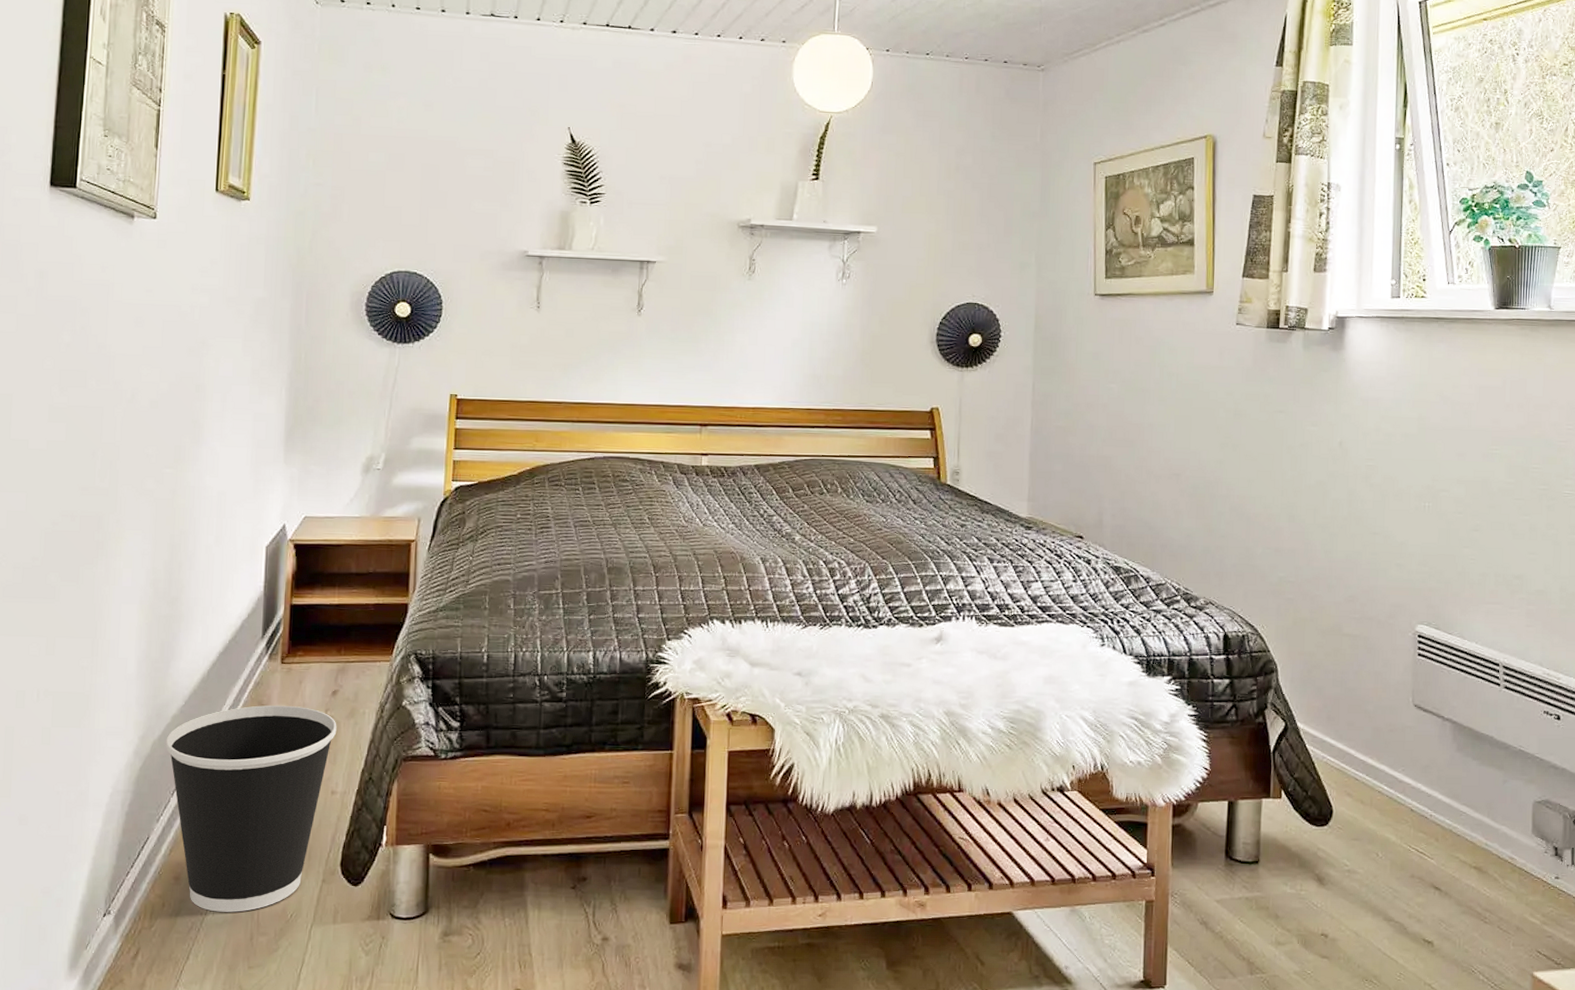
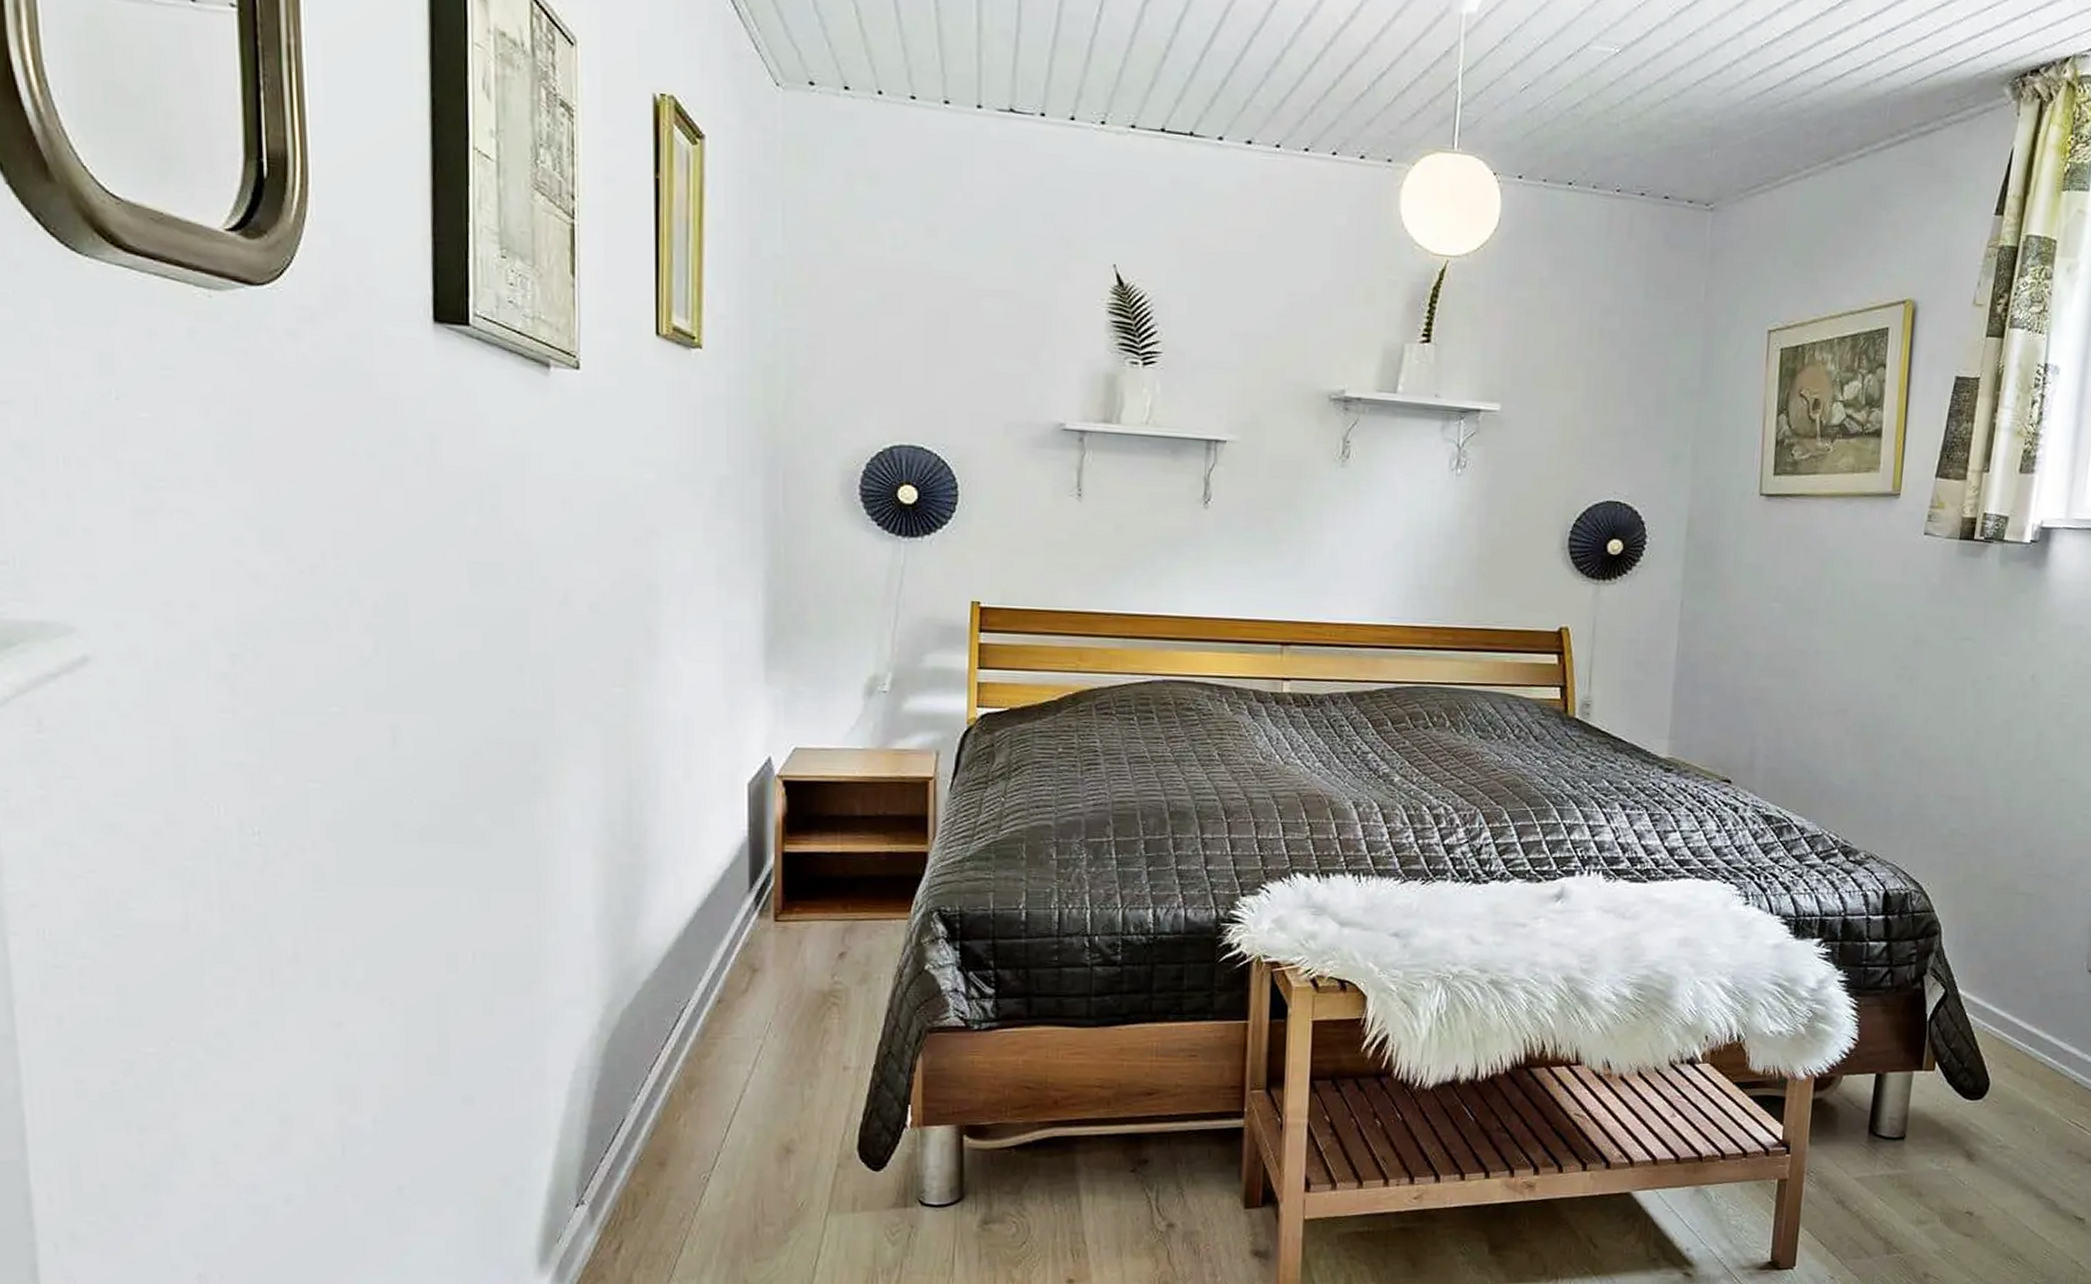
wastebasket: present [165,705,337,912] -> none [637,969,847,1201]

